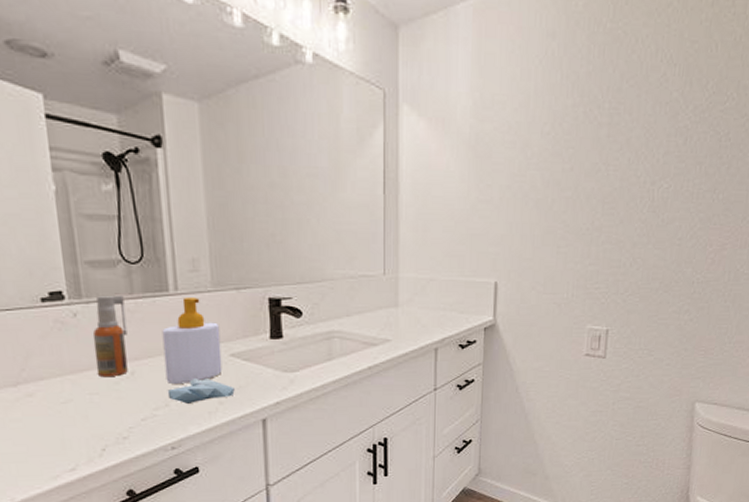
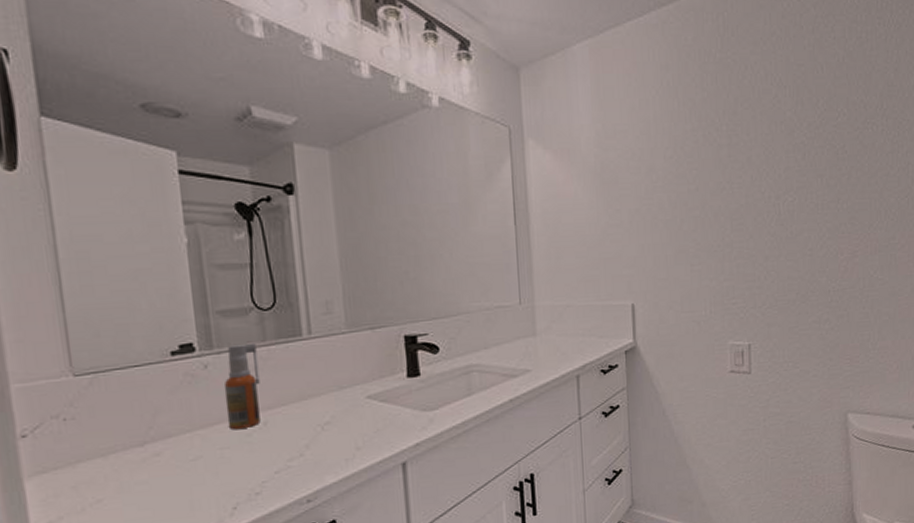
soap bottle: present [162,298,223,384] -> none [295,340,359,432]
soap dish: present [167,377,235,404] -> none [301,423,372,452]

